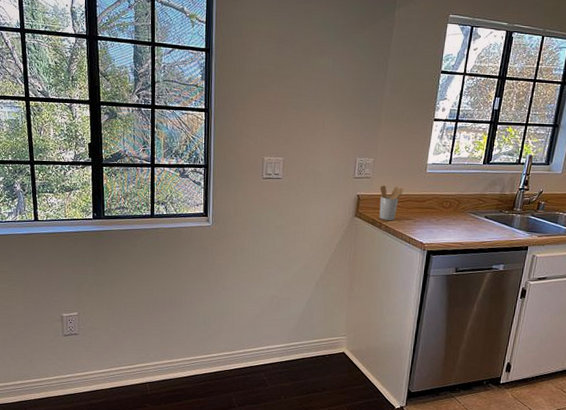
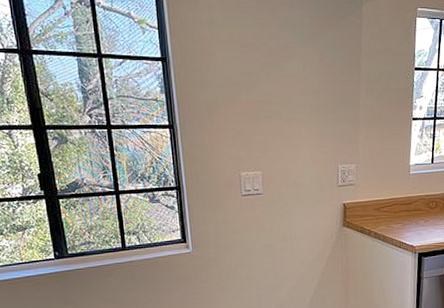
utensil holder: present [379,185,405,220] -> none [365,191,390,227]

